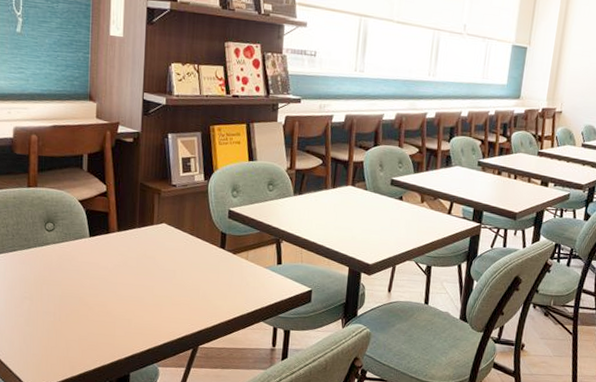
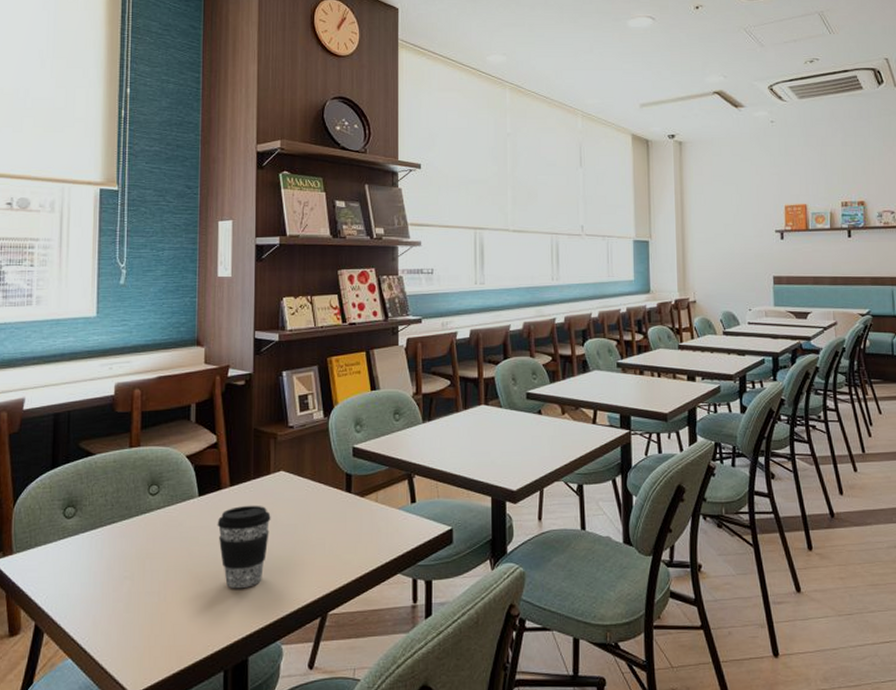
coffee cup: none [105,249,153,318] -> present [217,505,271,588]

